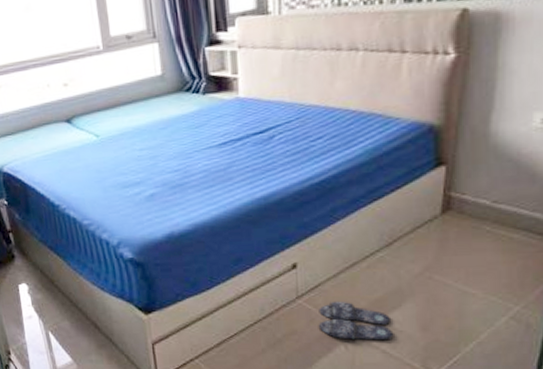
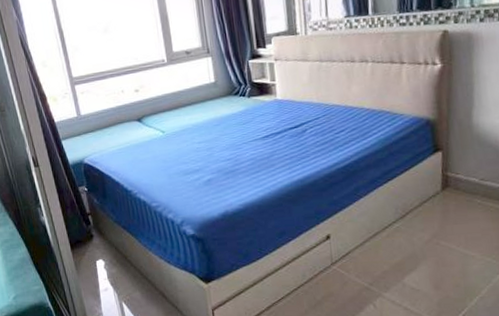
slippers: present [318,301,394,341] -> none [350,265,413,299]

